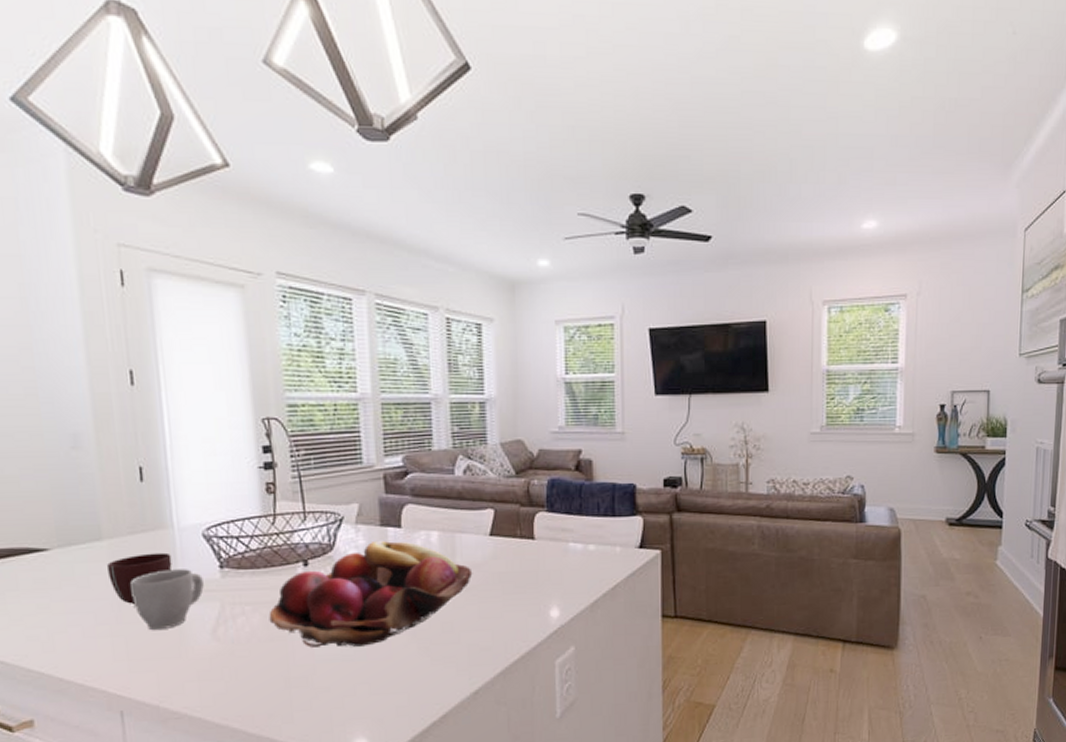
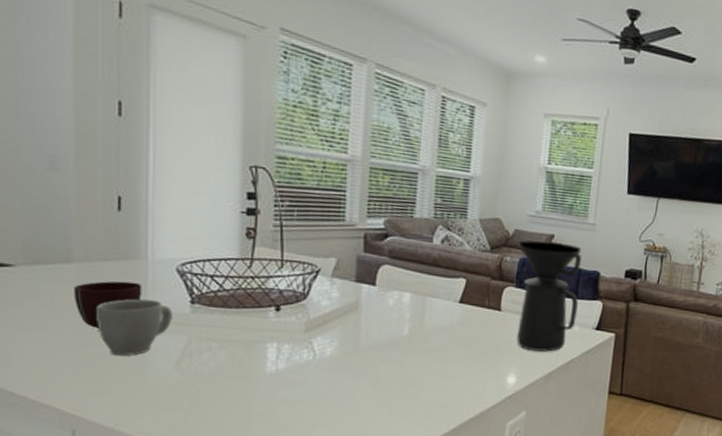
fruit basket: present [269,540,473,648] -> none [235,294,439,392]
coffee maker: none [544,457,617,579] -> present [516,240,582,352]

